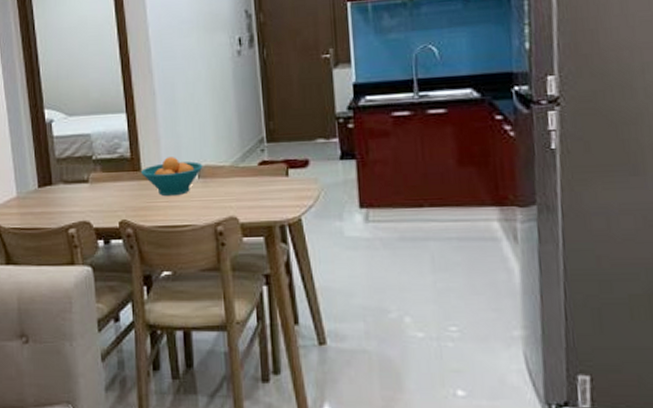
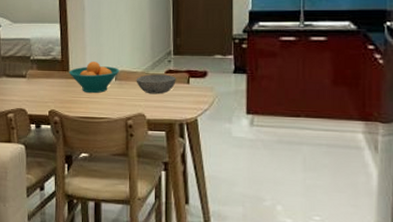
bowl: none [223,167,272,192] -> present [136,74,176,95]

